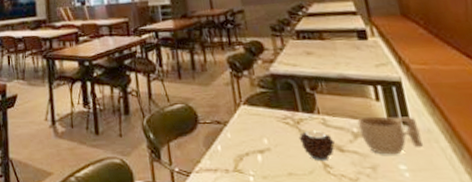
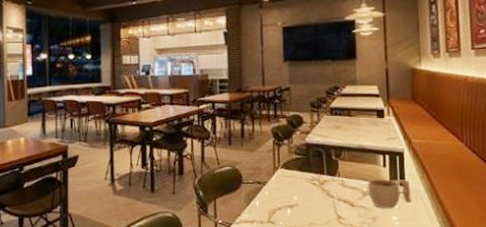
candle: present [298,129,335,162] -> none [321,189,348,214]

